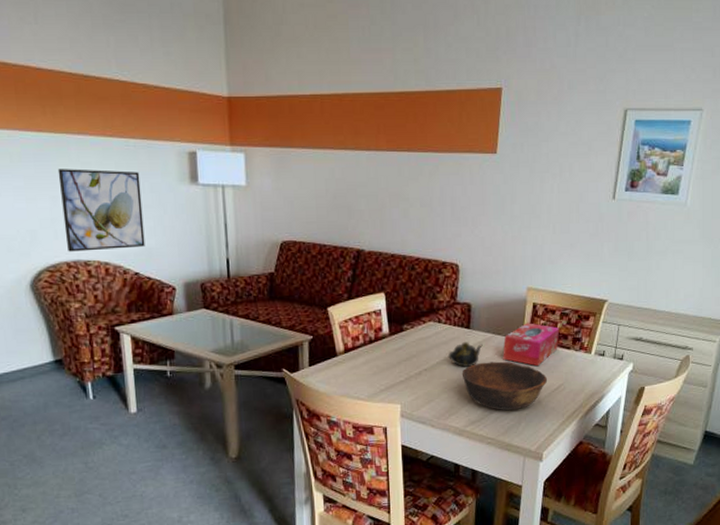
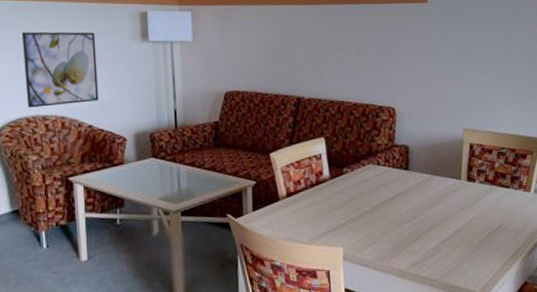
teapot: present [448,341,483,367] -> none [388,182,422,209]
bowl: present [462,361,548,410] -> none [402,202,489,251]
tissue box: present [503,323,560,367] -> none [442,163,498,206]

